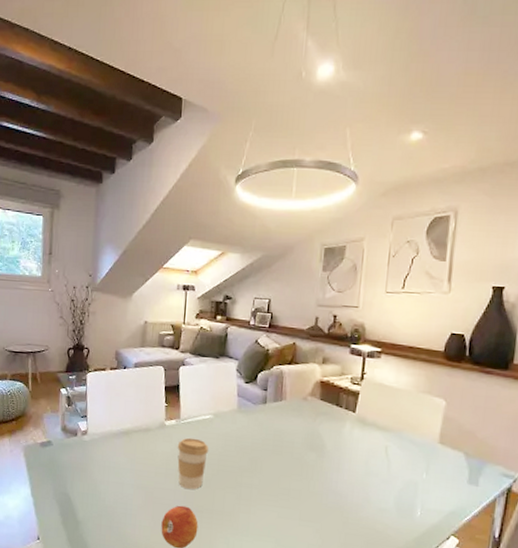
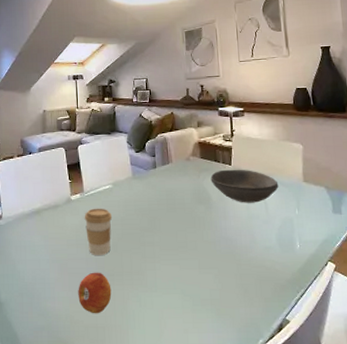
bowl: none [328,416,408,459] -> present [210,169,279,203]

